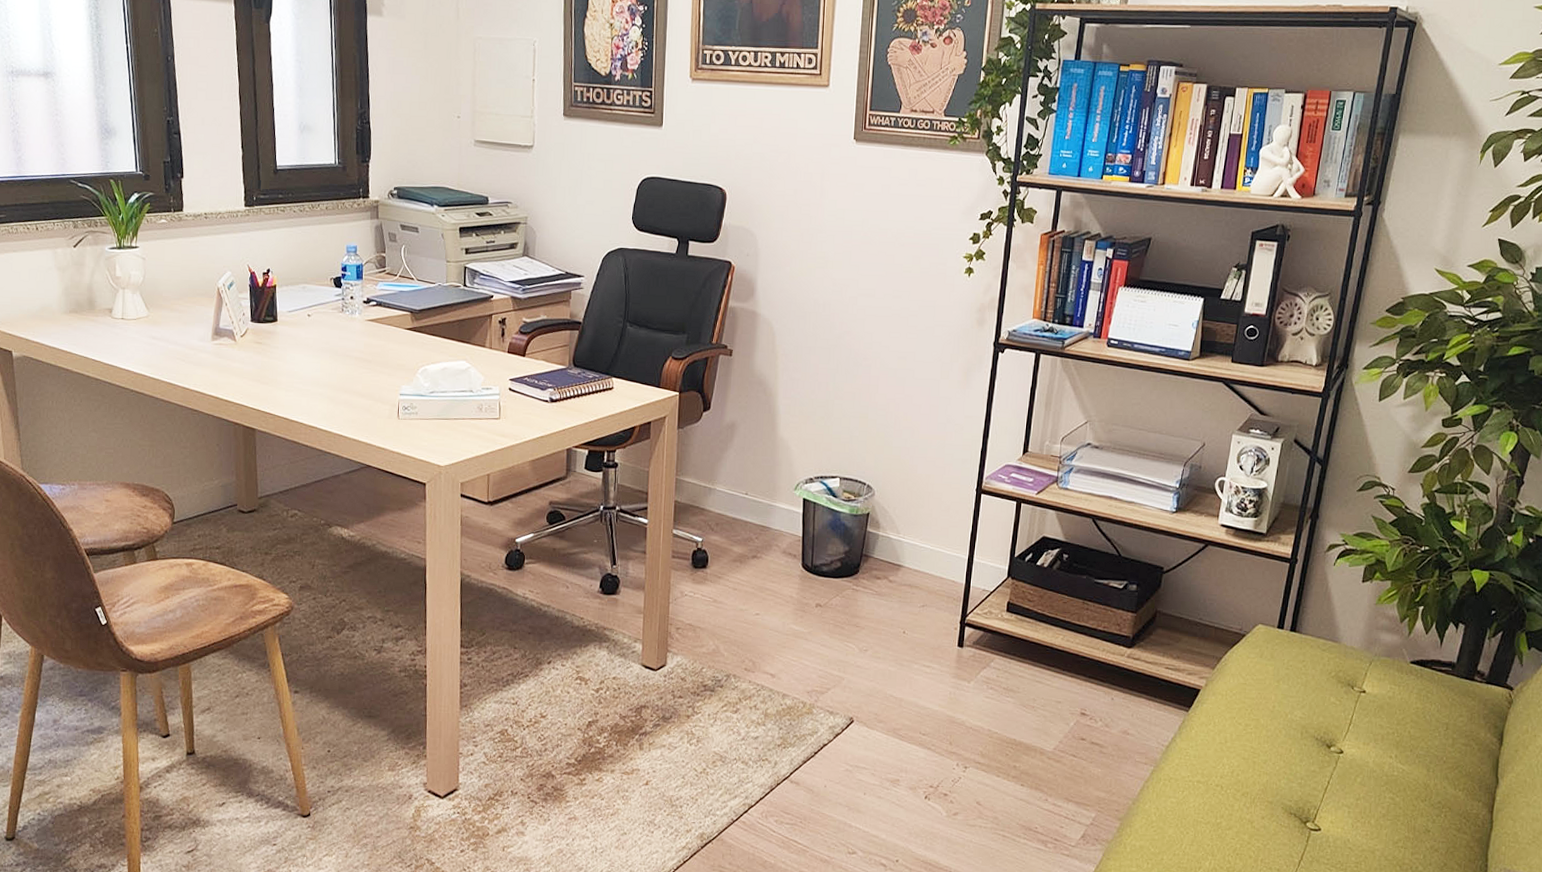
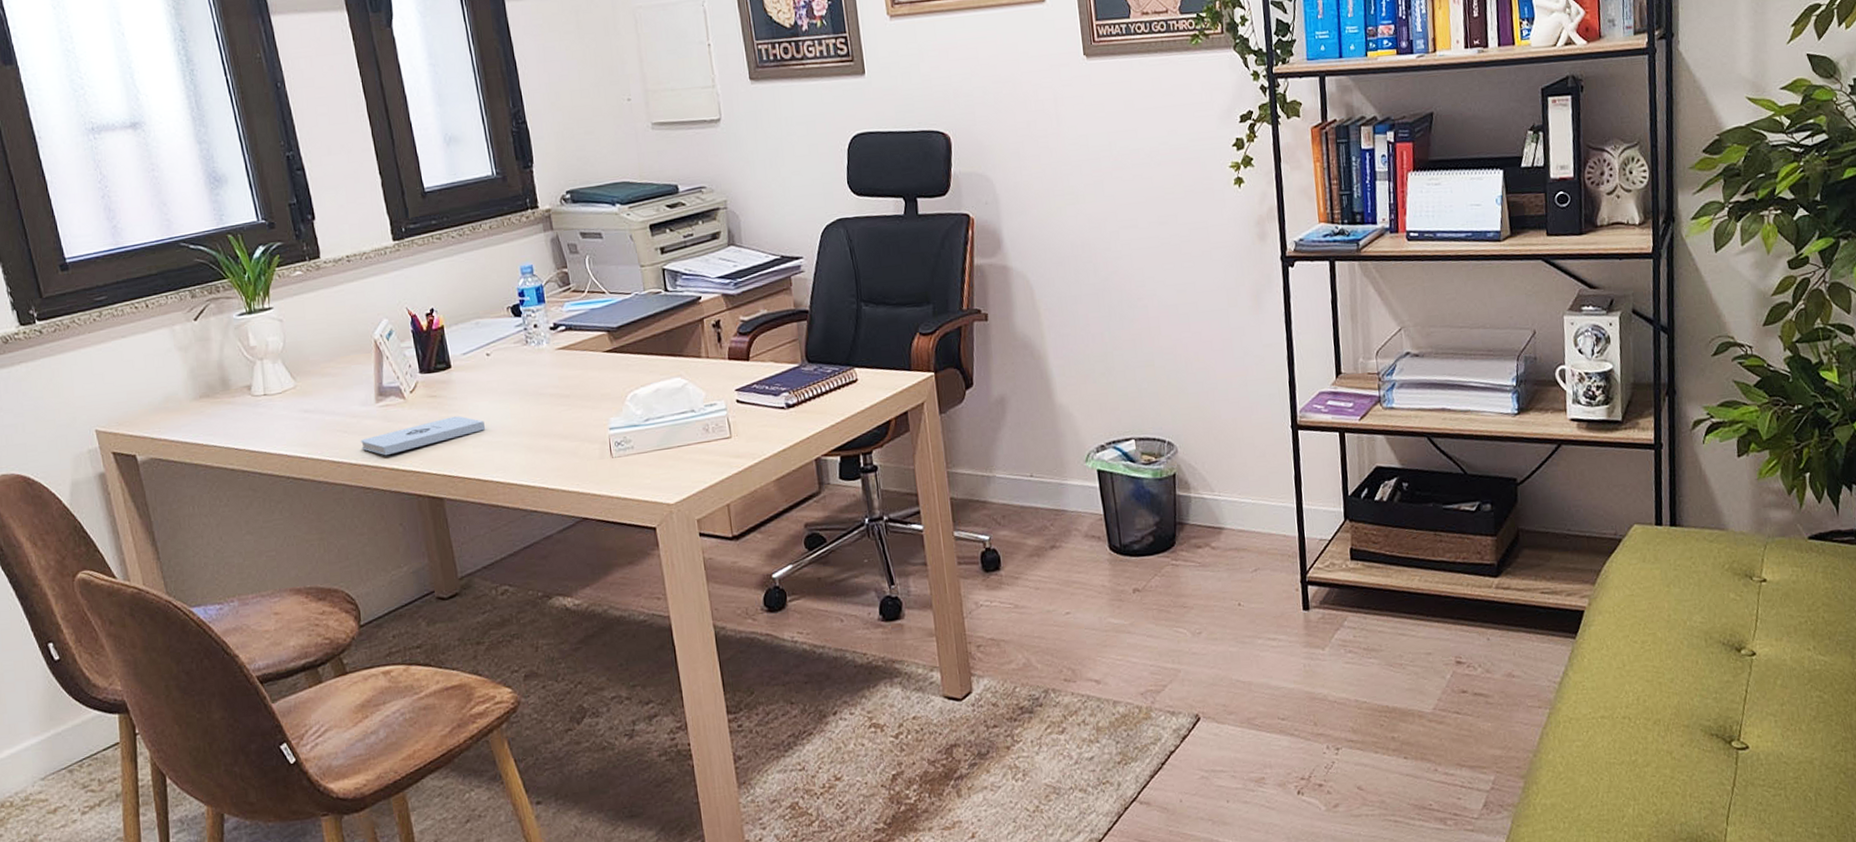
notepad: none [195,362,299,386] -> present [361,416,486,456]

